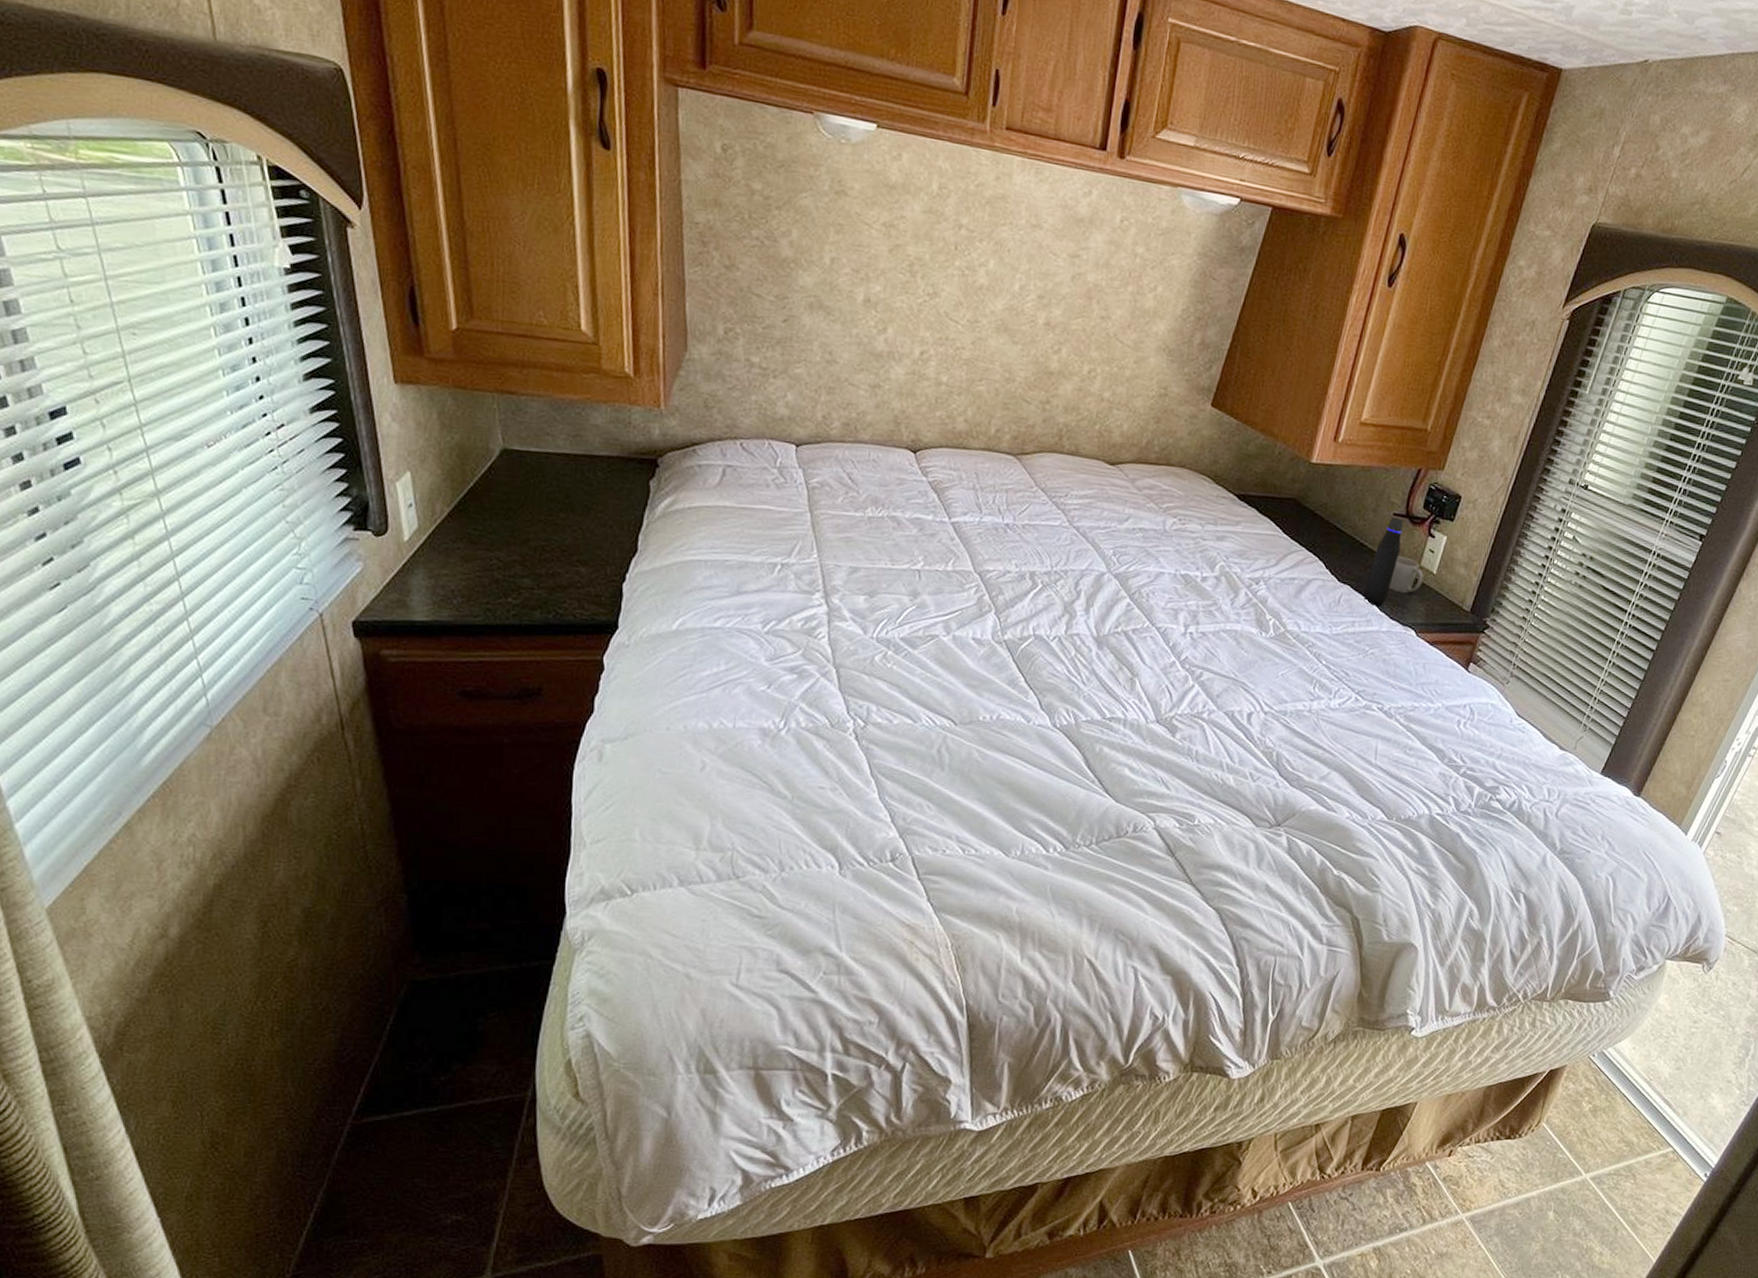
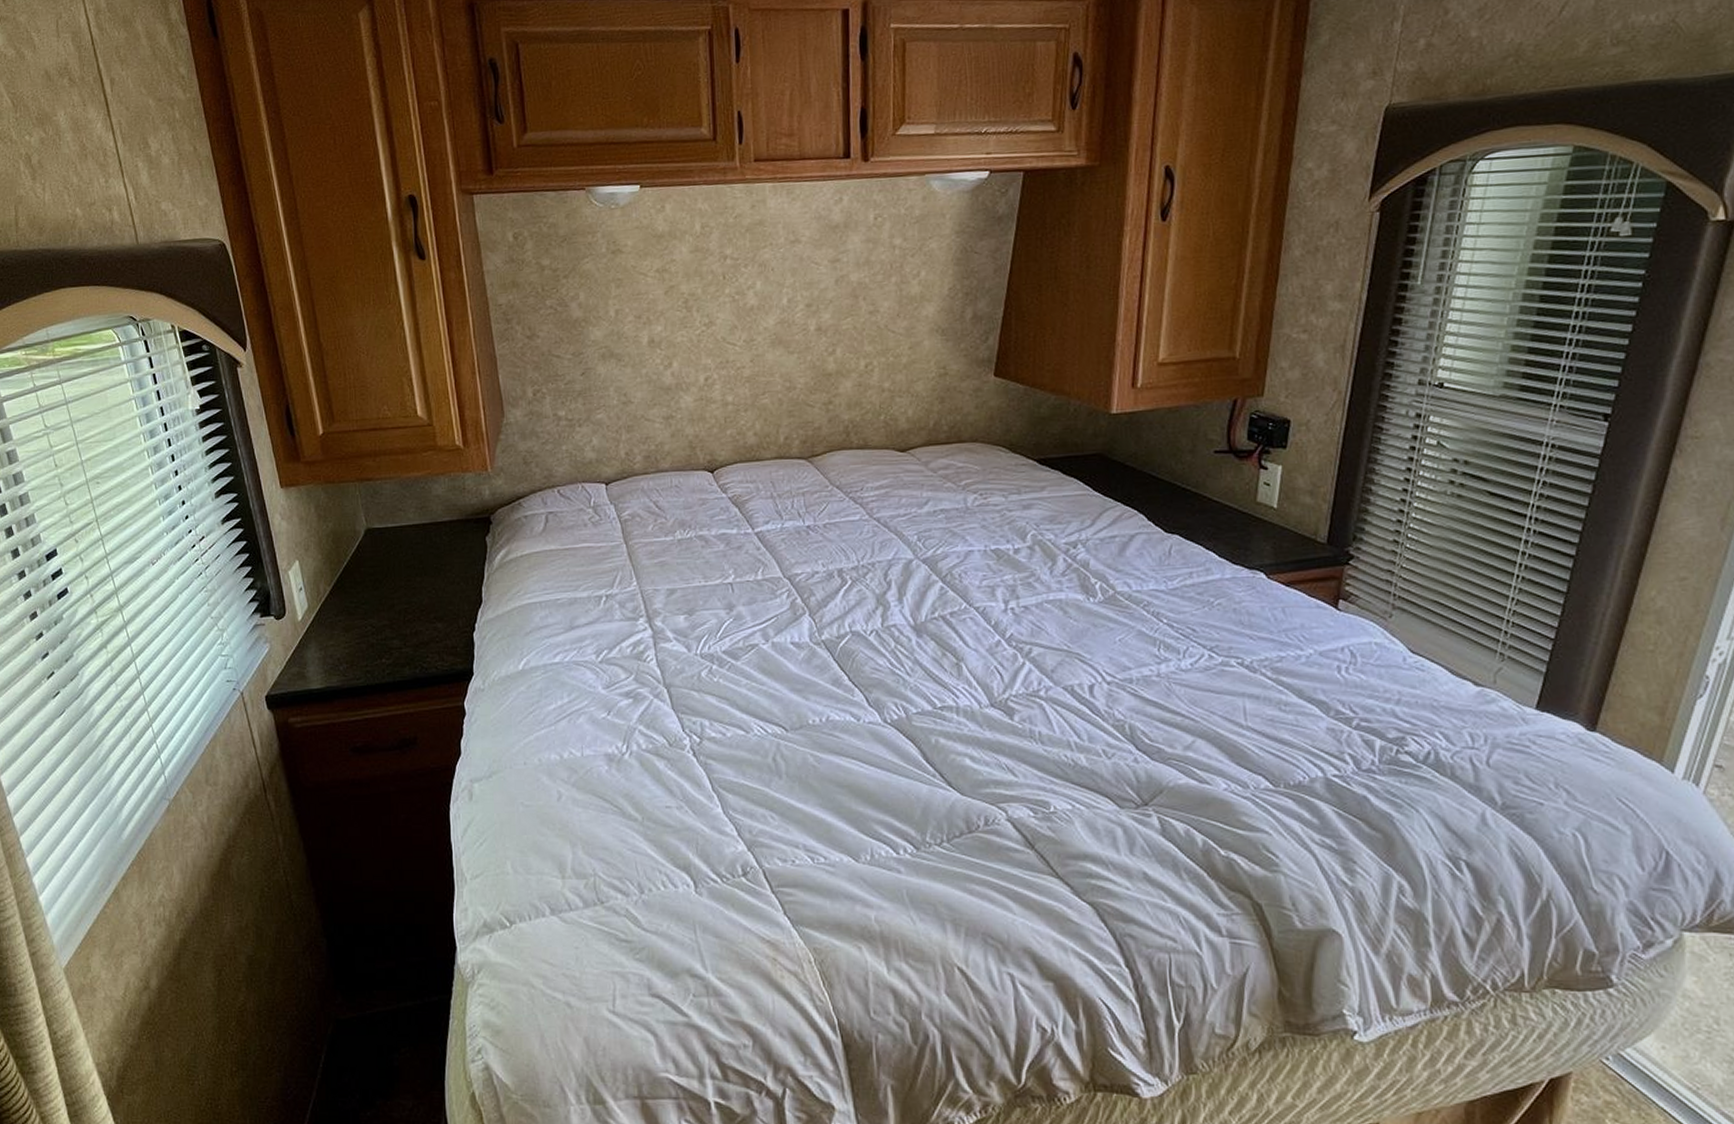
water bottle: present [1363,517,1404,606] -> none [1196,454,1230,553]
mug: present [1389,556,1424,594] -> none [1224,495,1263,535]

